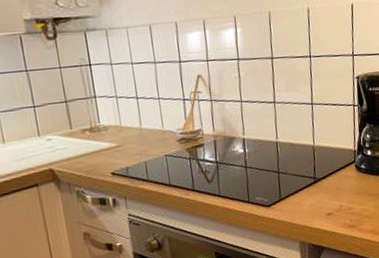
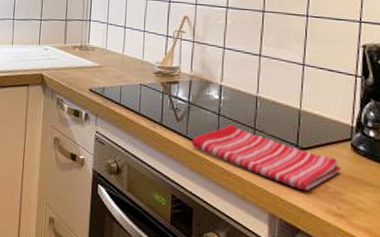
dish towel: none [225,173,350,215] -> present [191,124,341,191]

